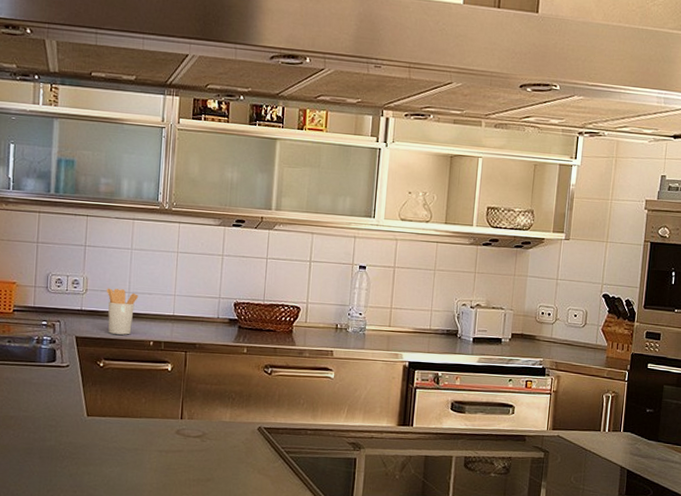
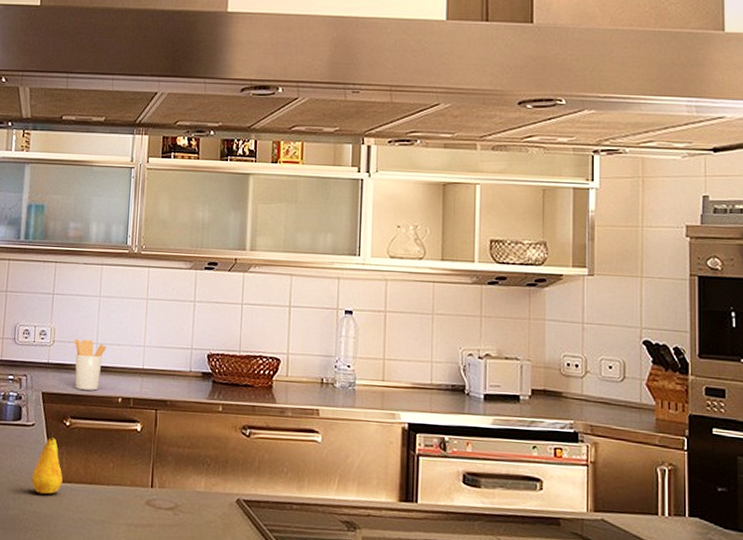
fruit: none [66,370,97,427] -> present [31,429,63,494]

